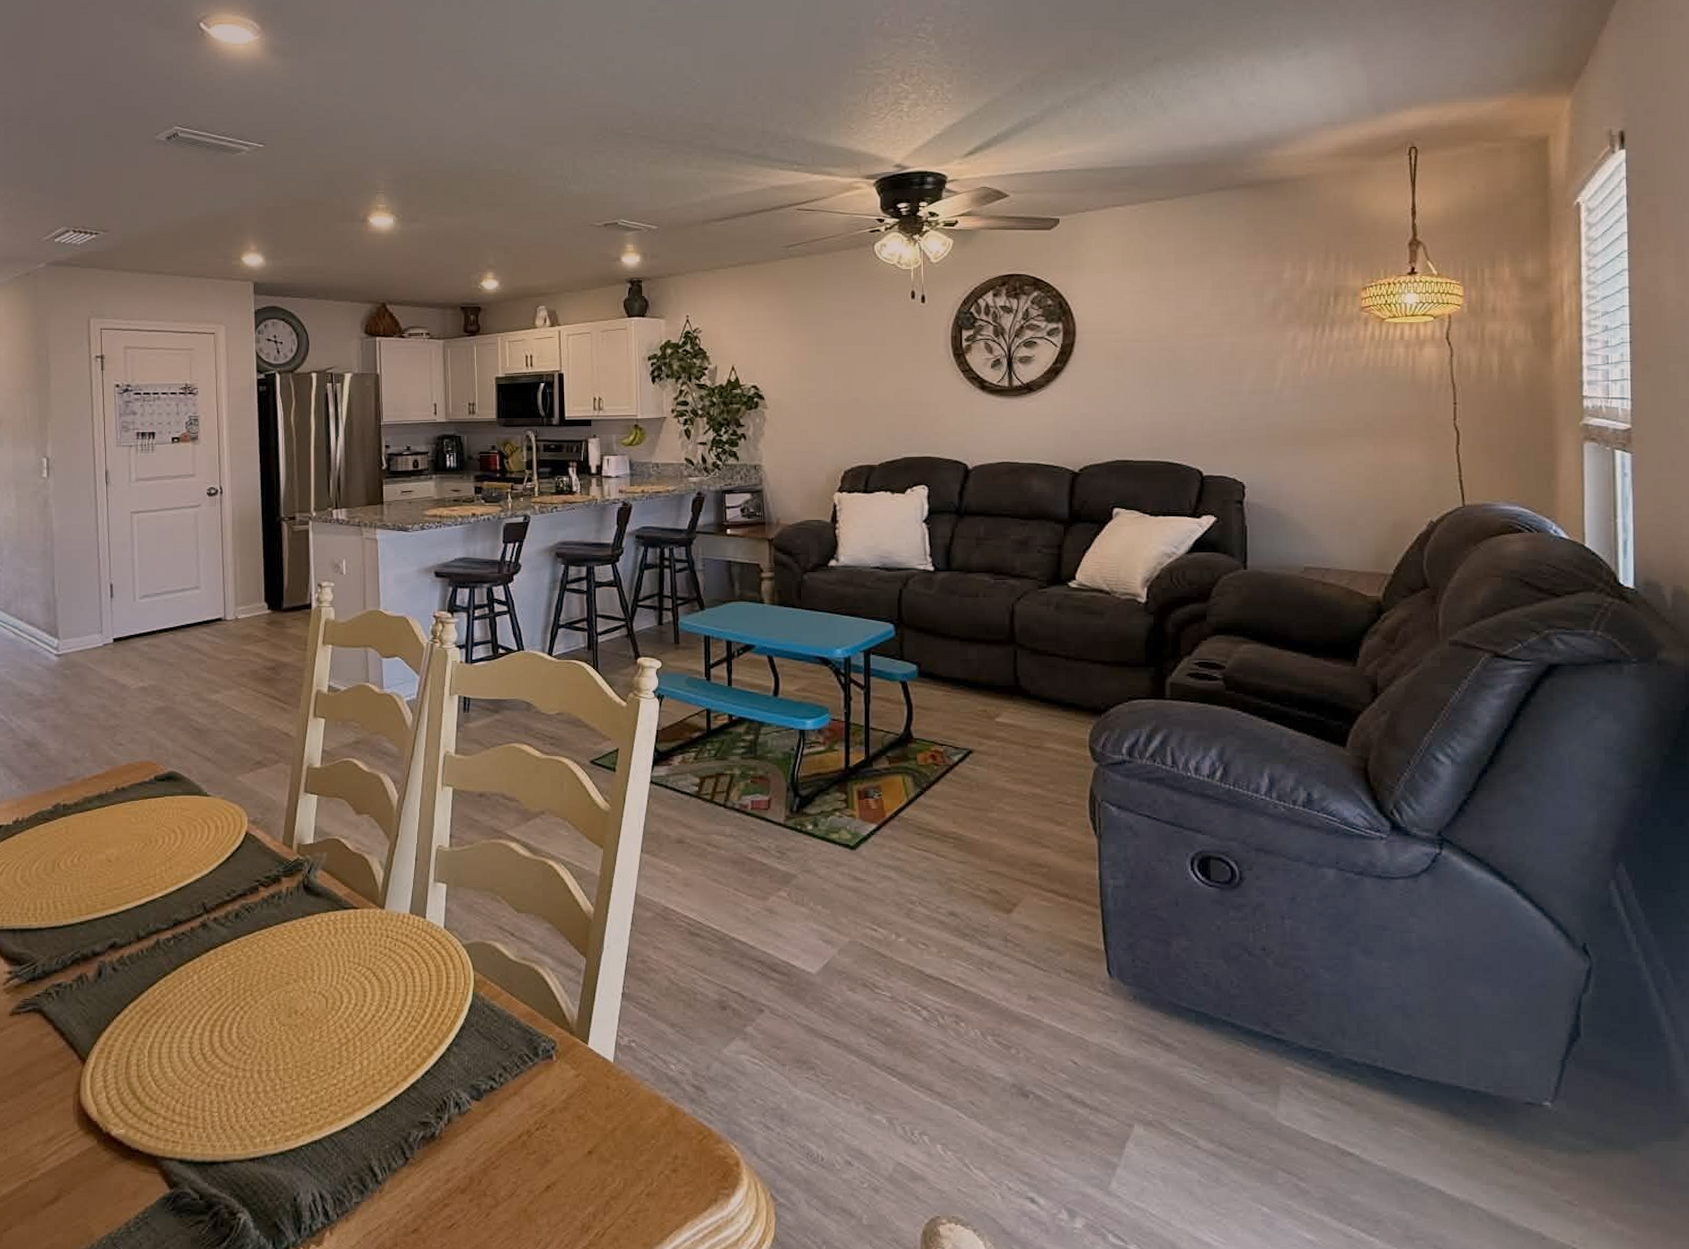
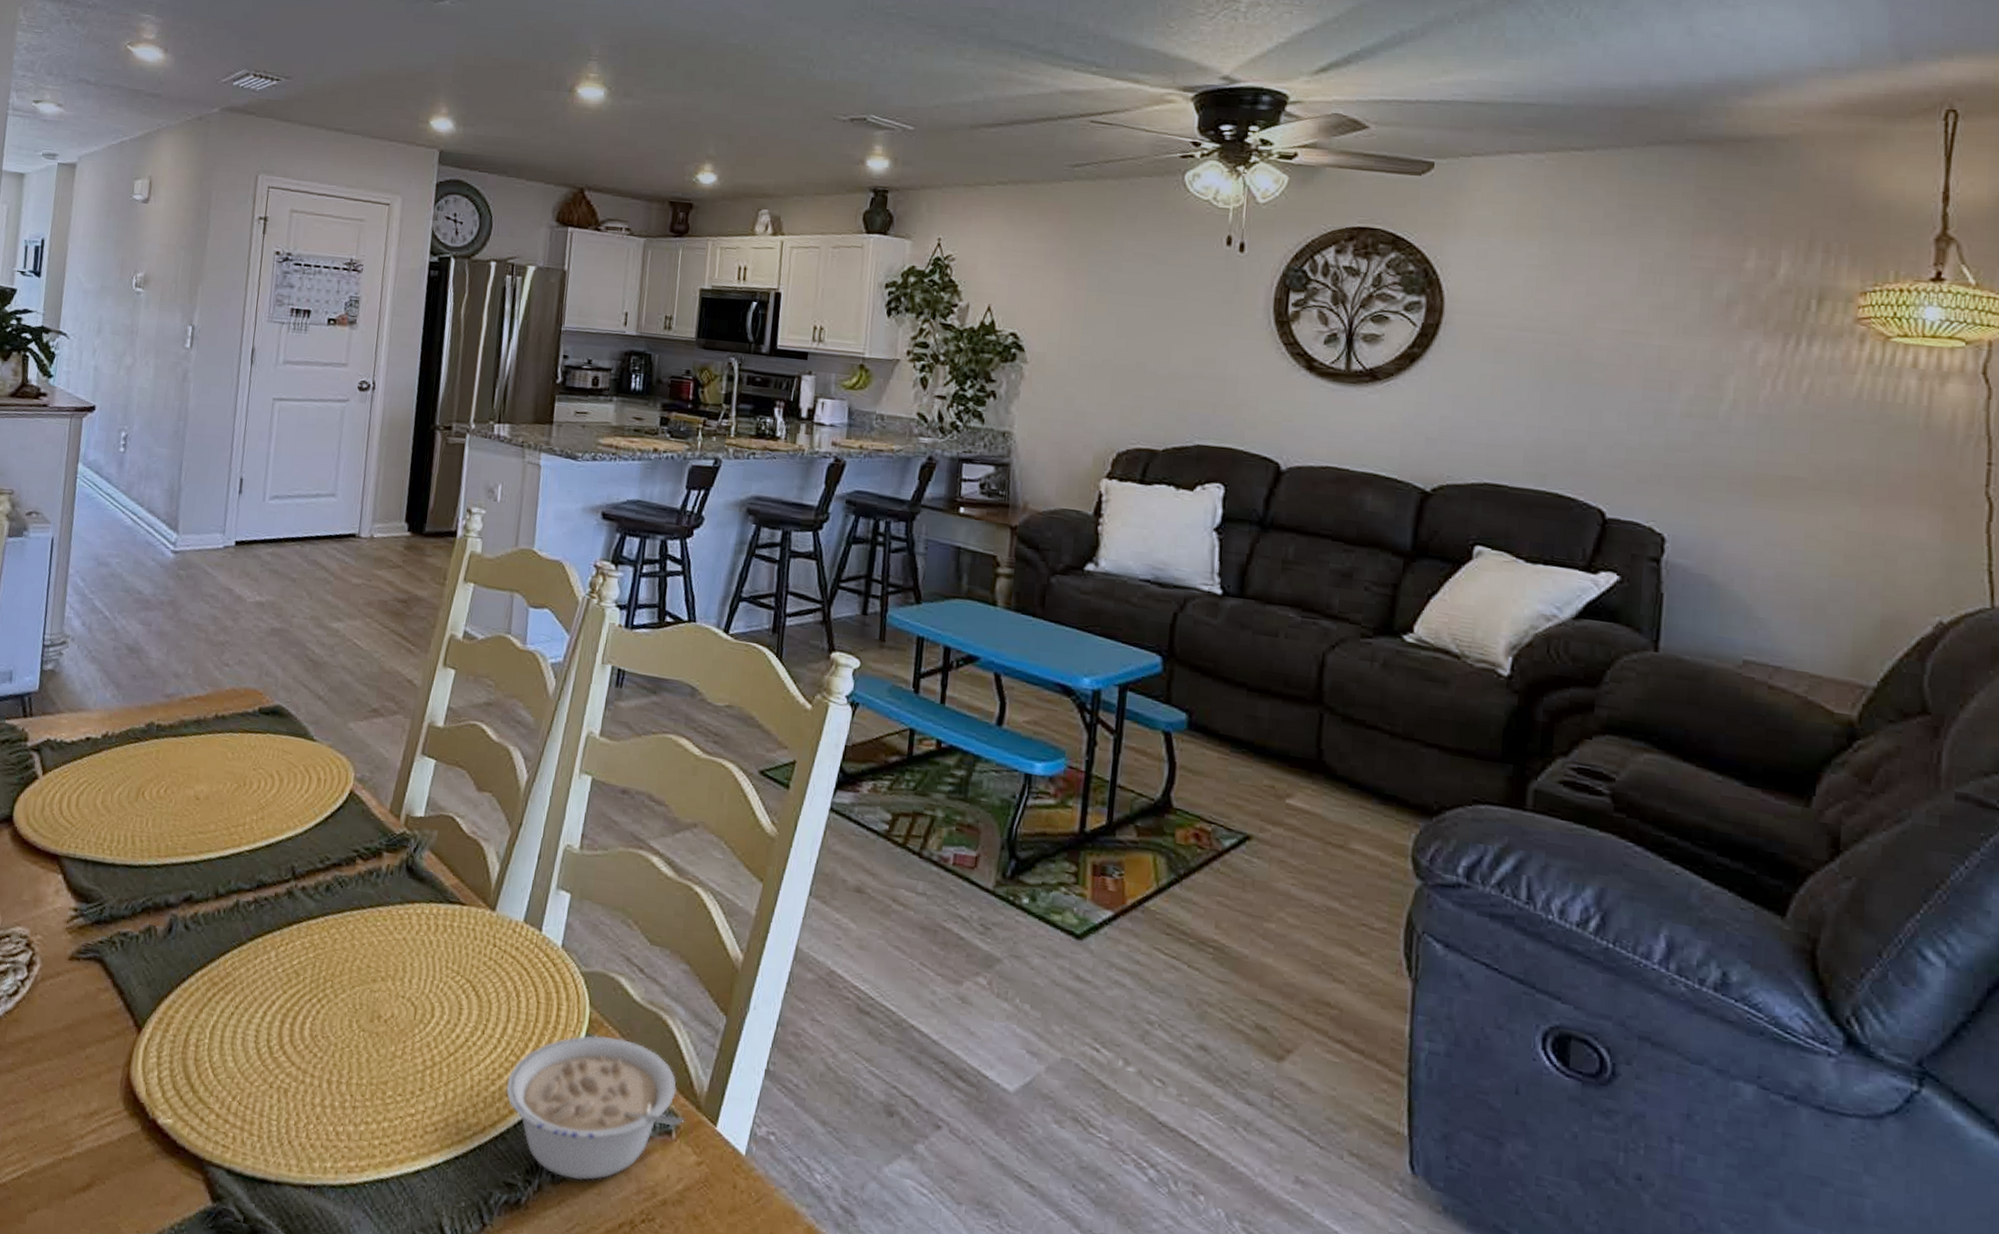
legume: none [412,991,562,1108] -> present [506,1035,685,1180]

